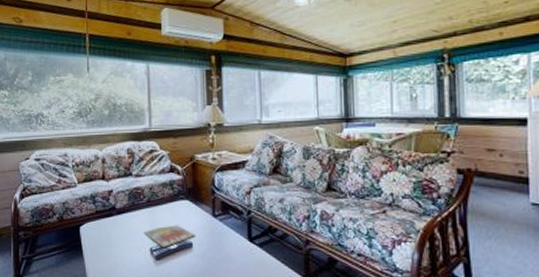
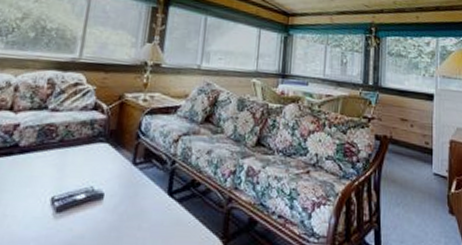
magazine: present [143,225,195,247] -> none [47,171,109,197]

